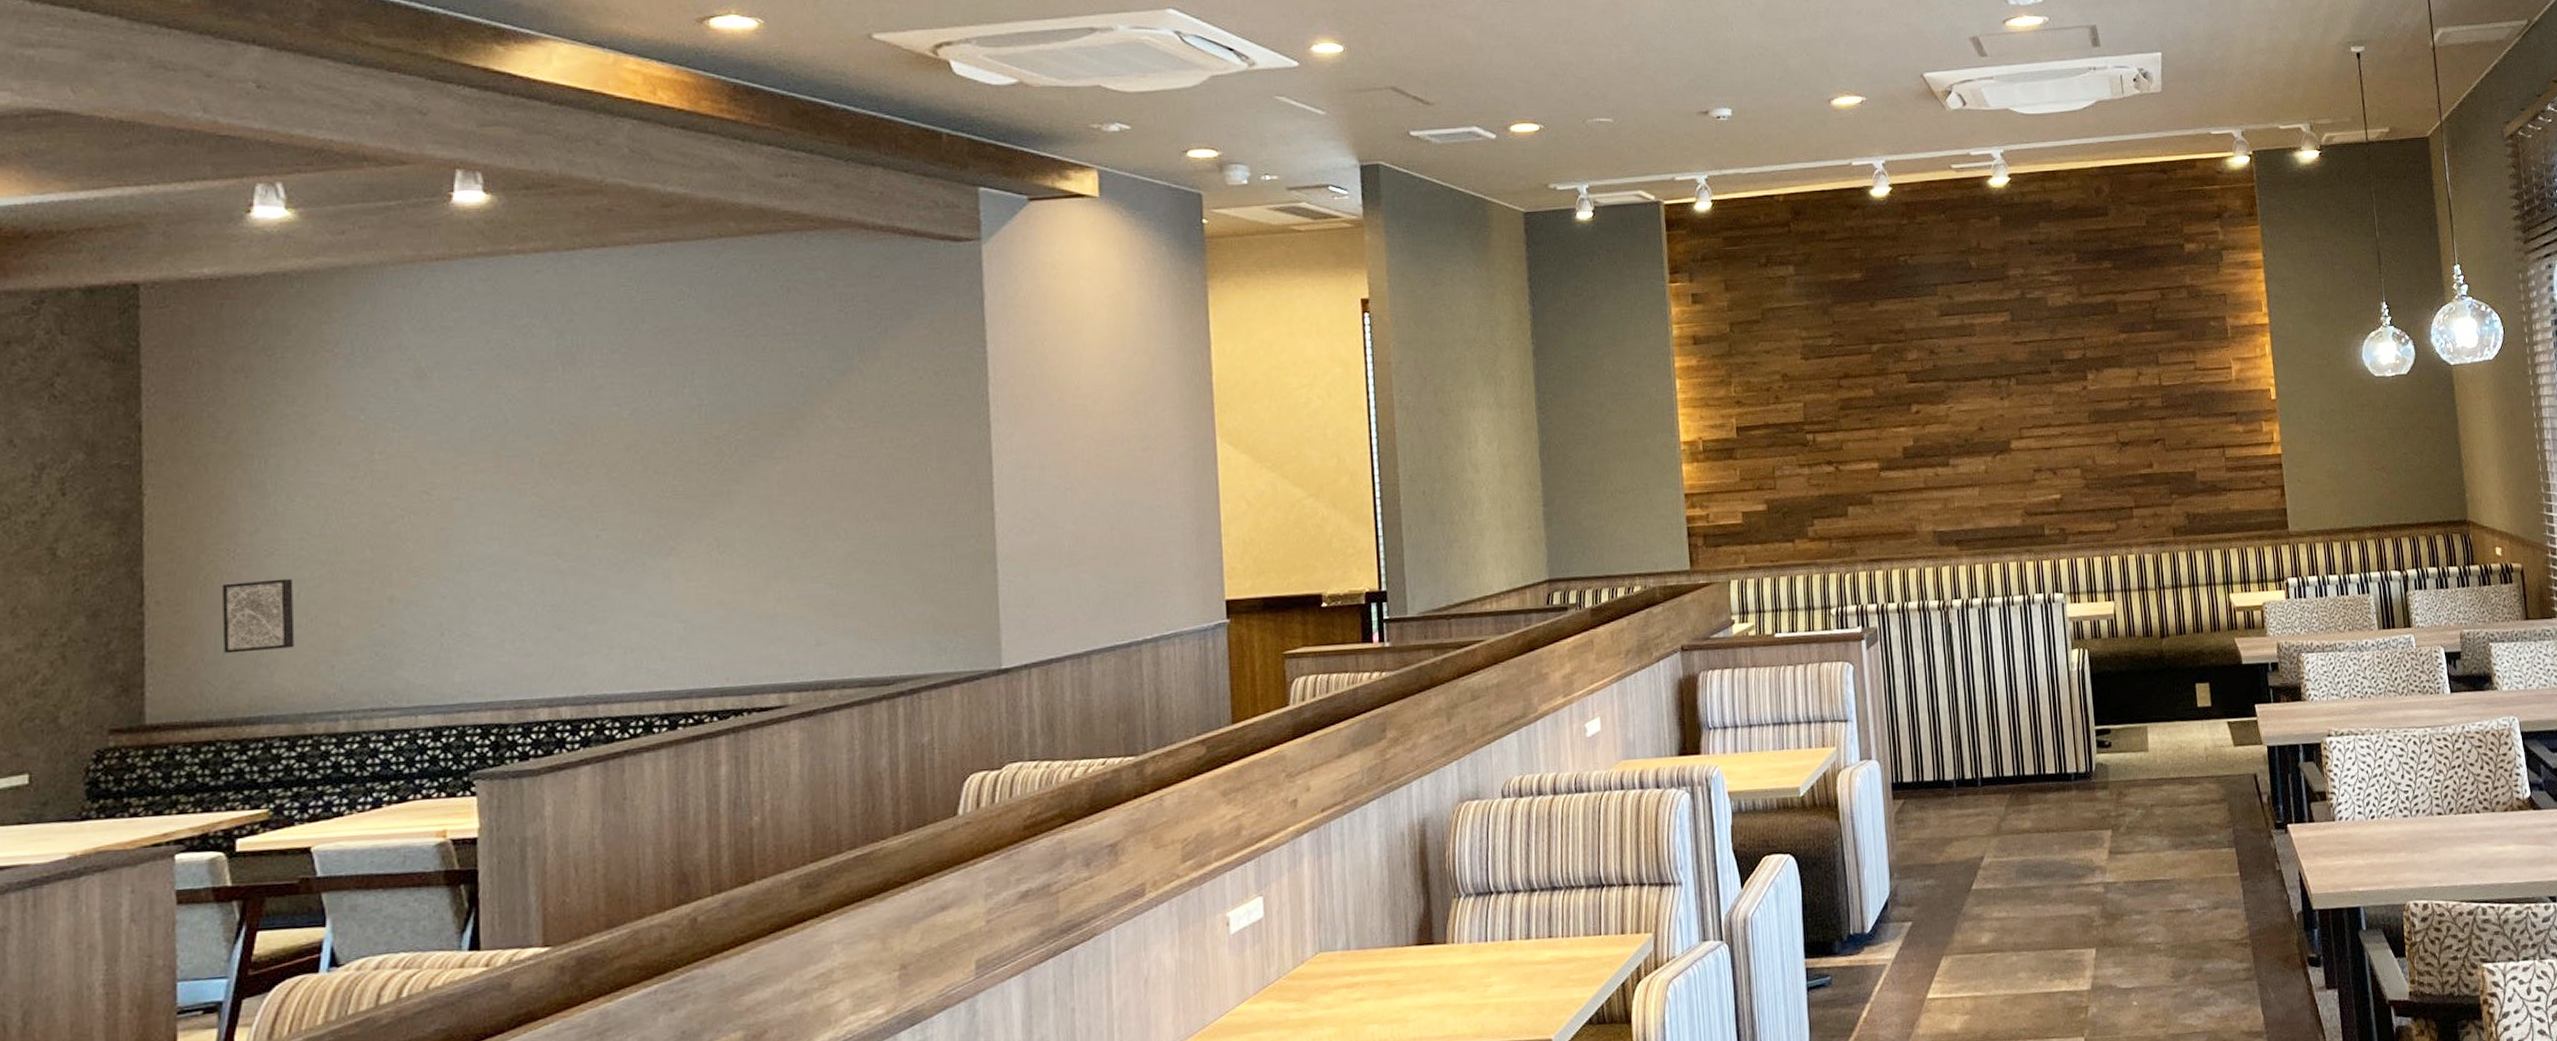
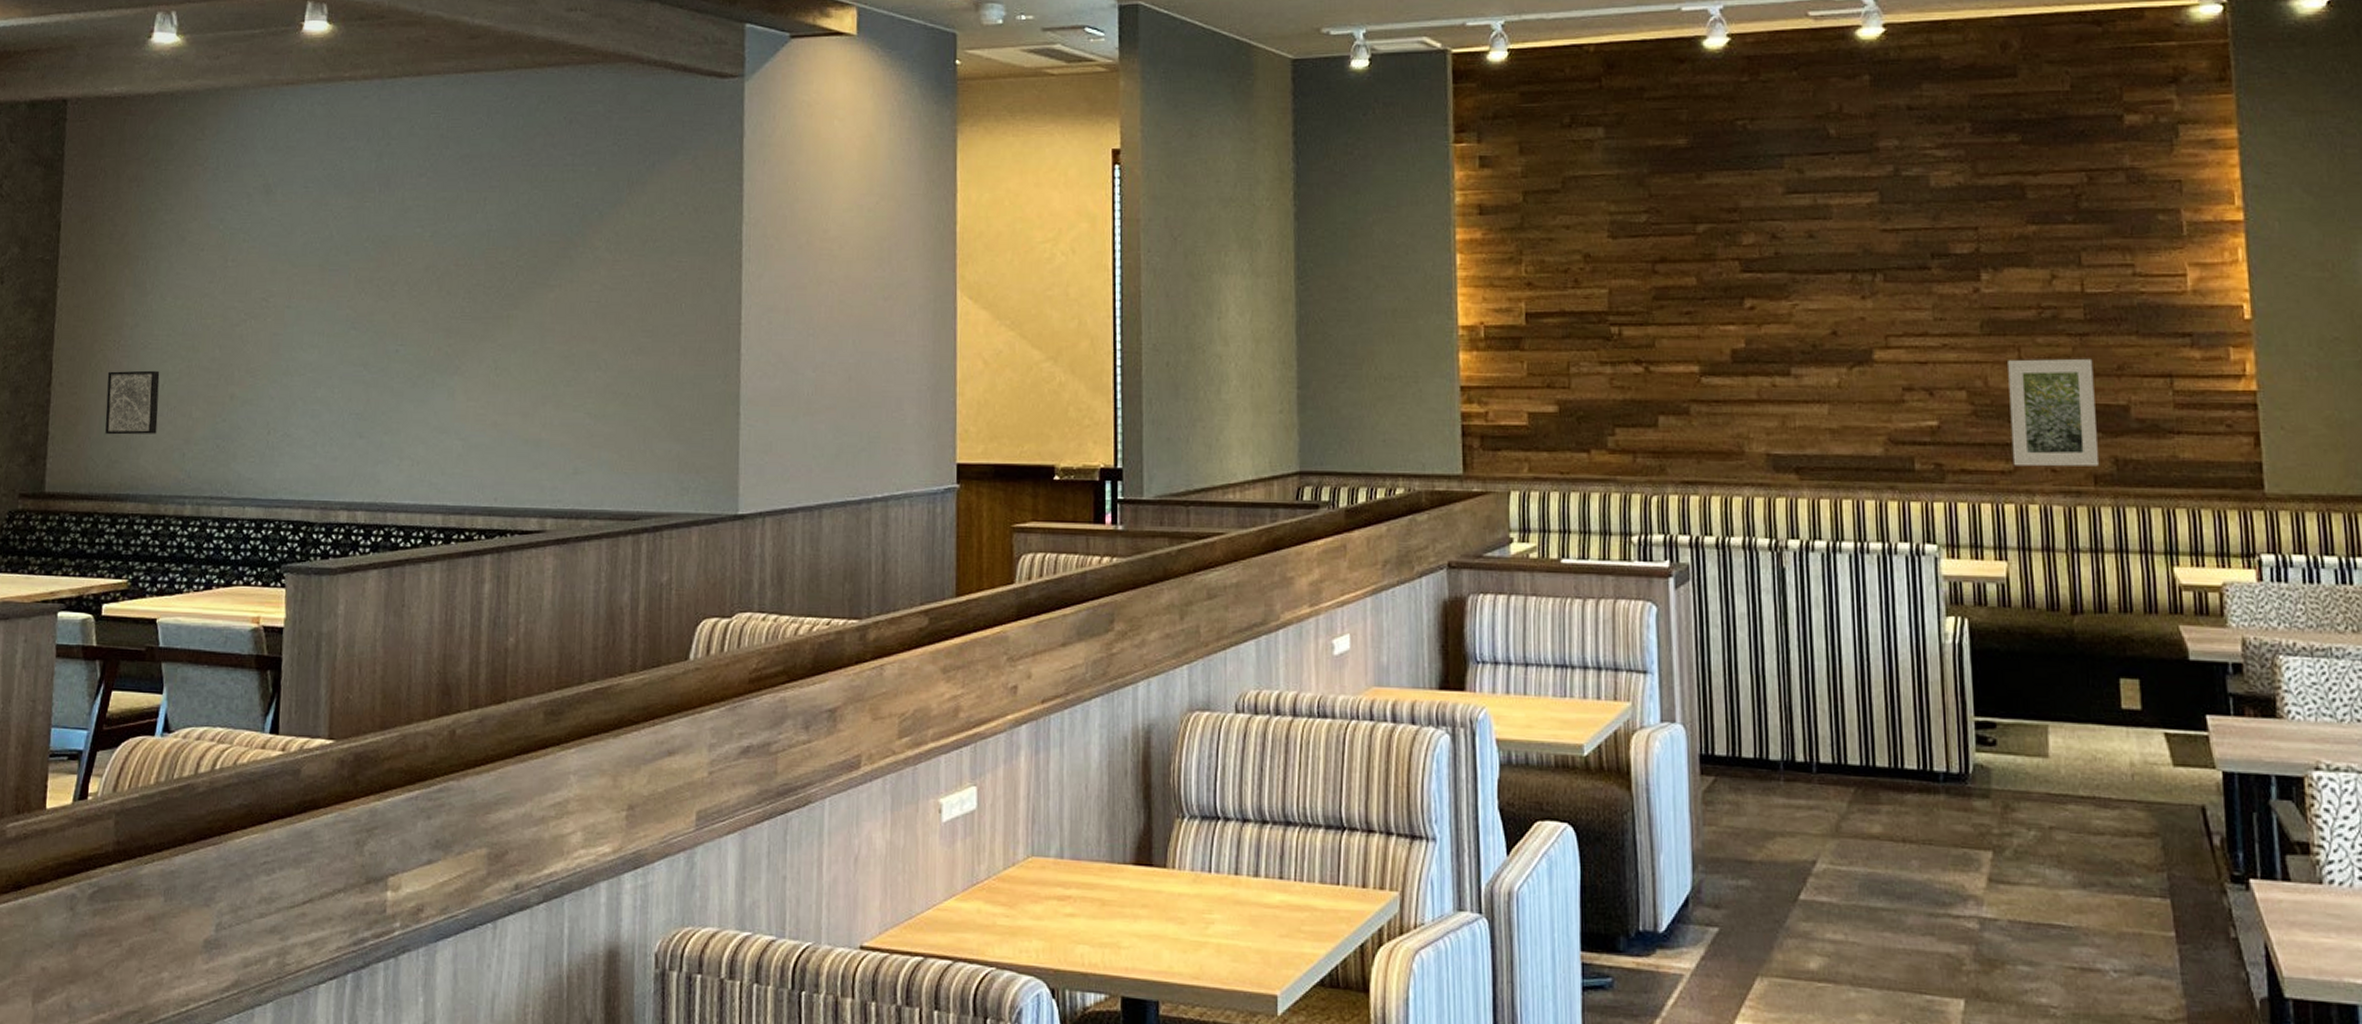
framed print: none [2109,437,2176,526] -> present [2008,358,2098,467]

